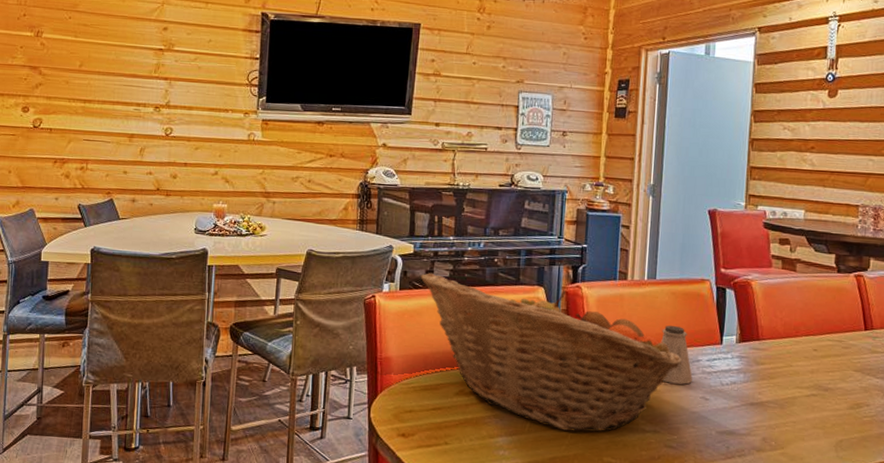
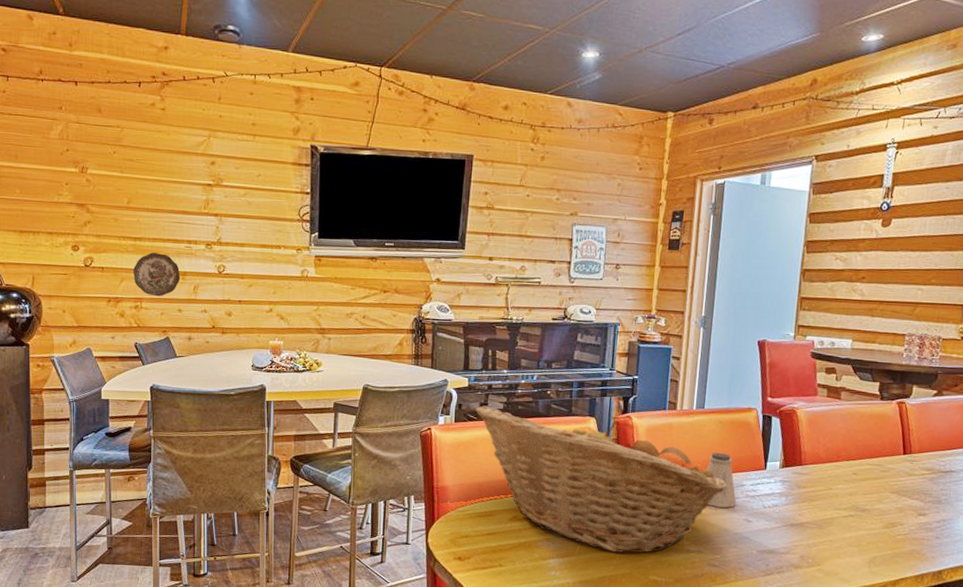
decorative plate: none [81,114,128,158] -> present [133,252,181,297]

